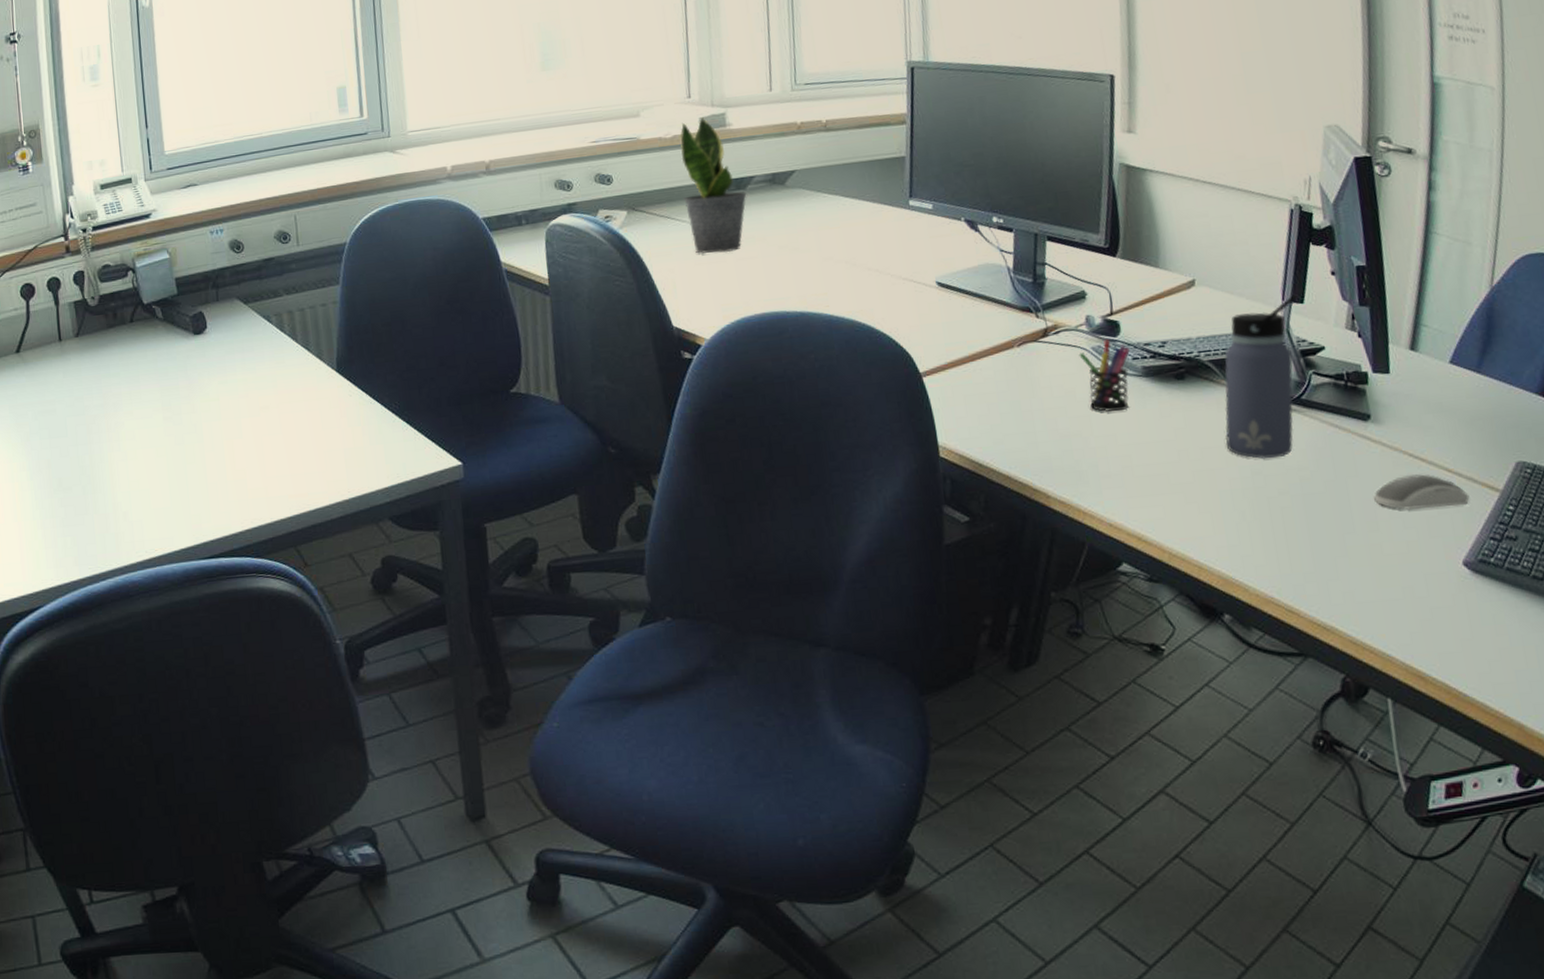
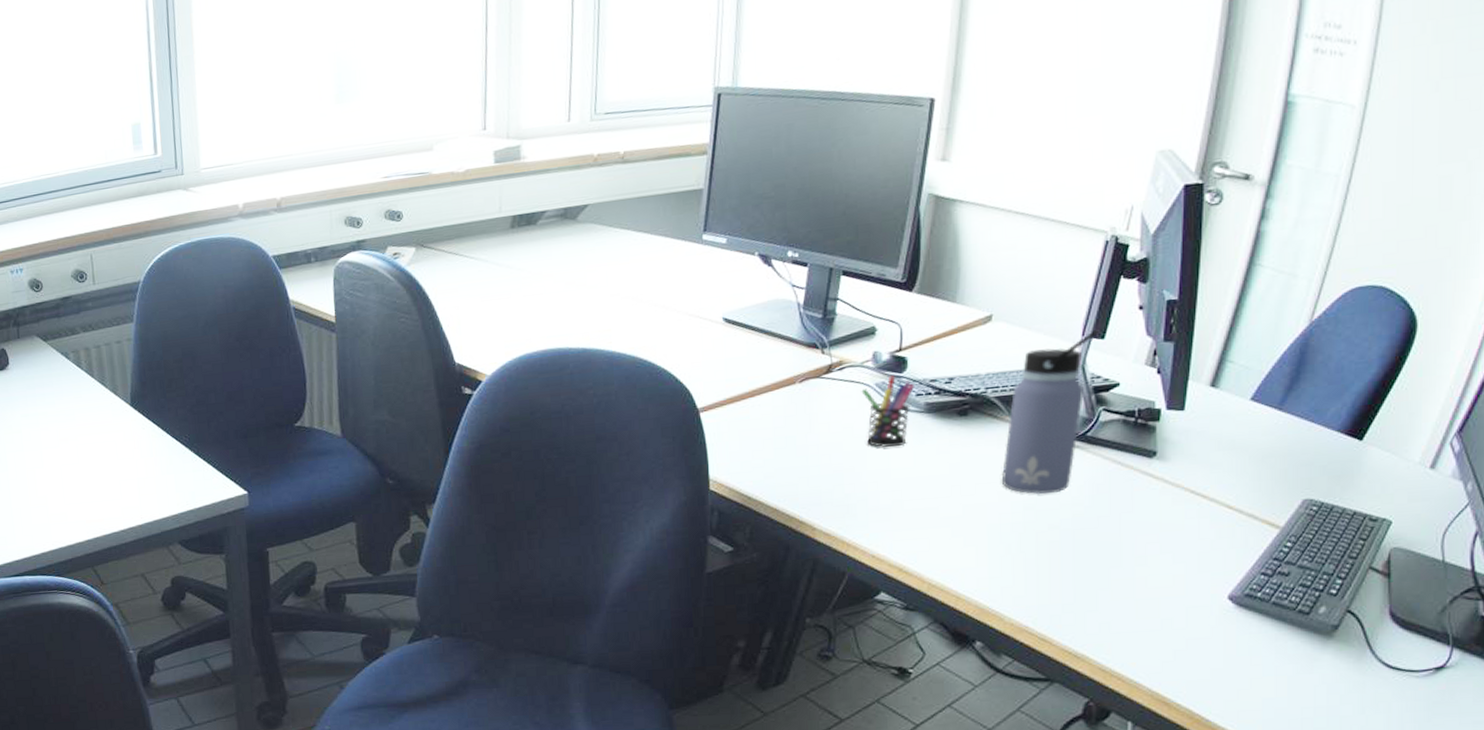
potted plant: present [680,117,747,254] -> none [472,150,537,291]
computer mouse: present [1373,474,1470,511] -> none [1145,510,1247,546]

